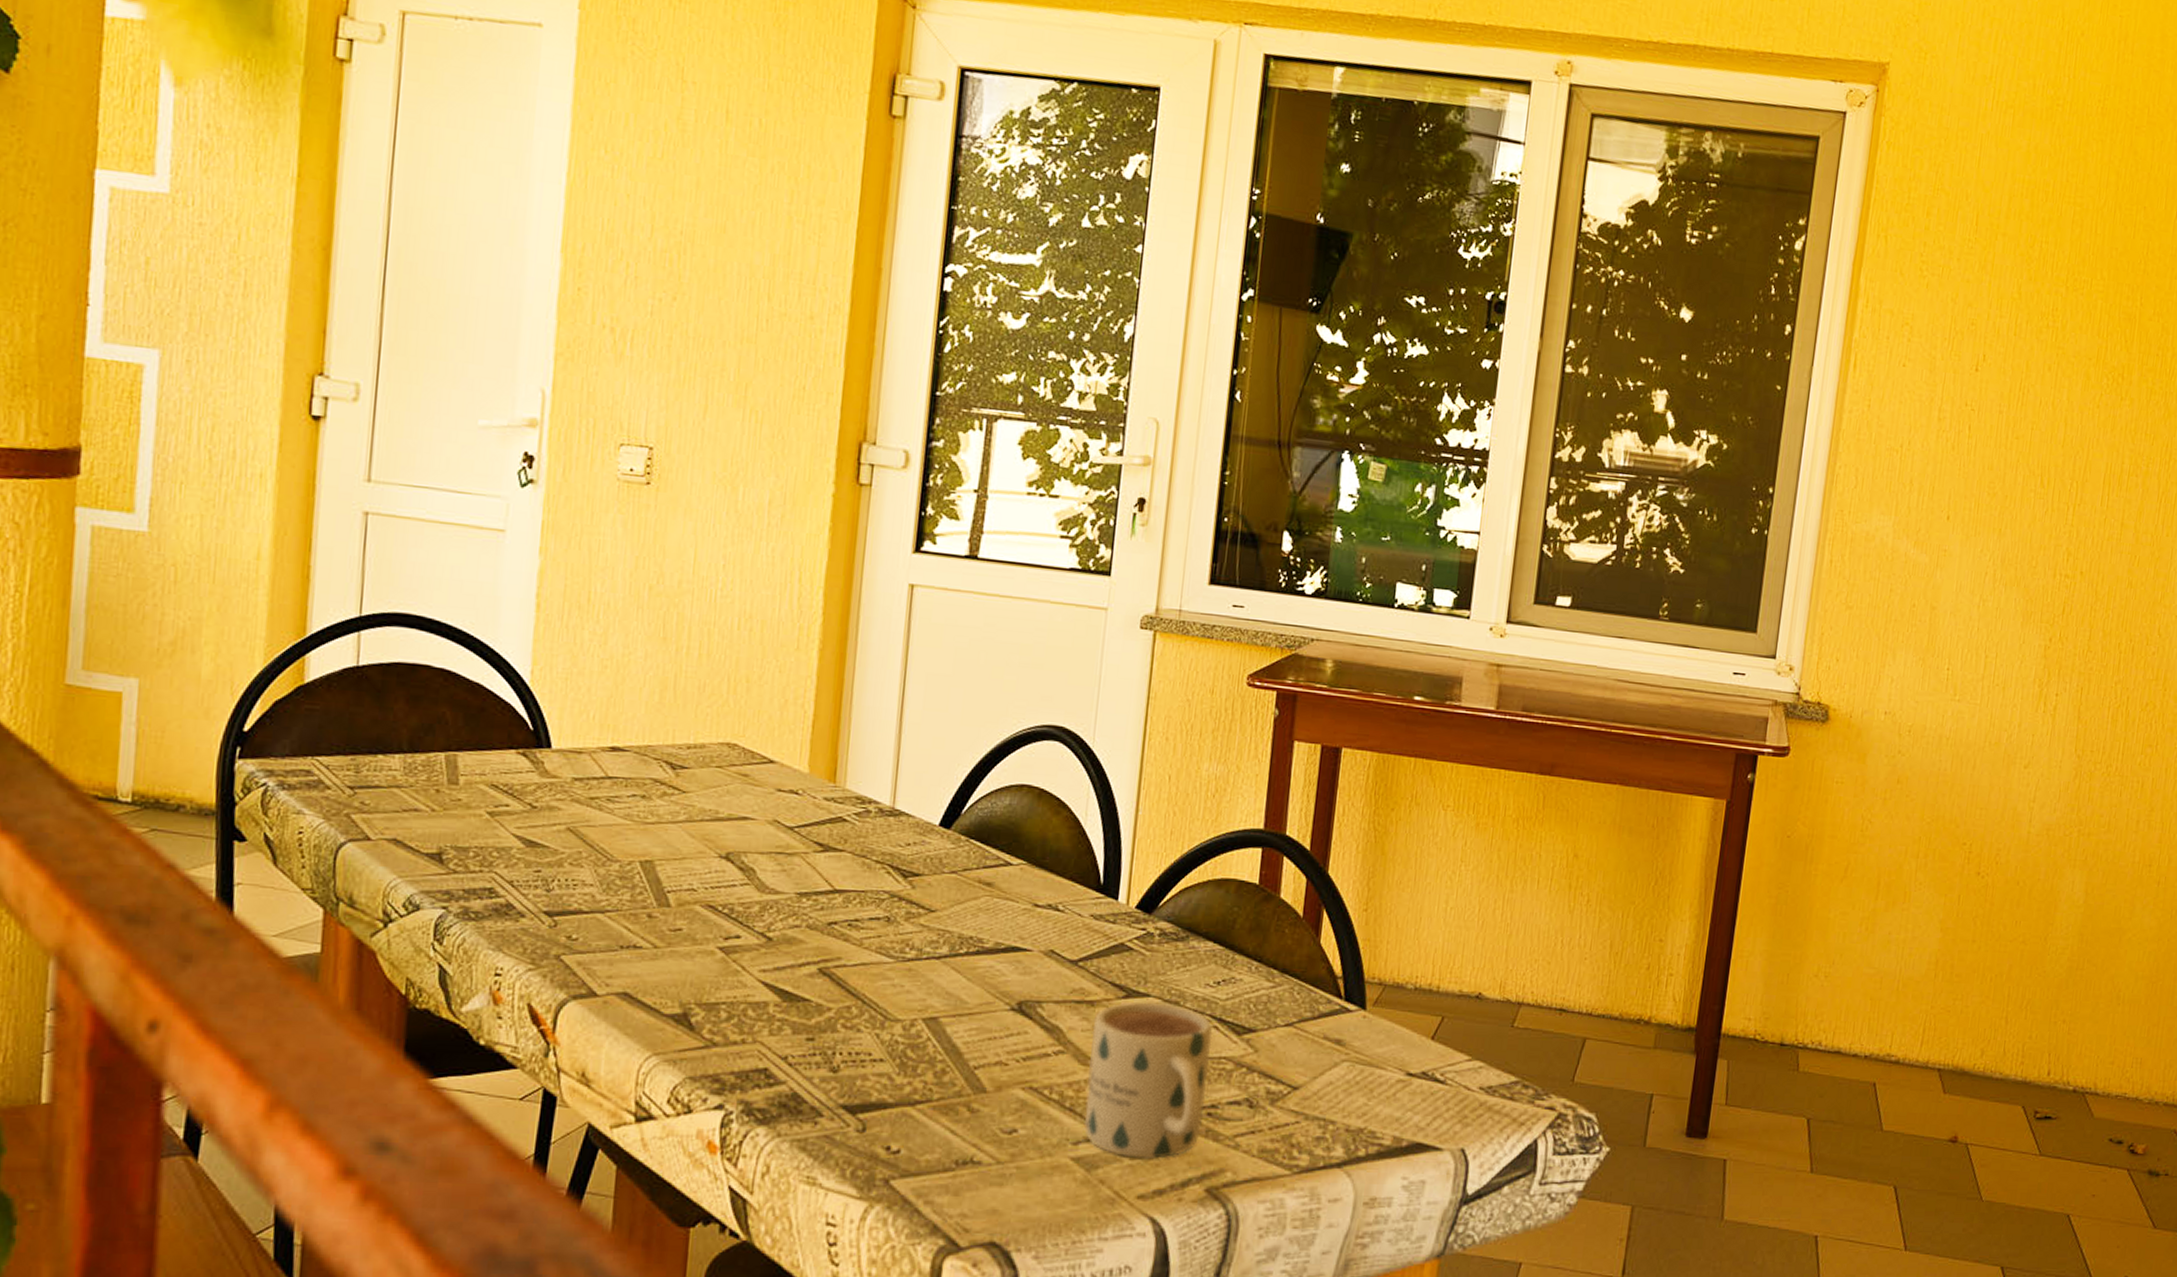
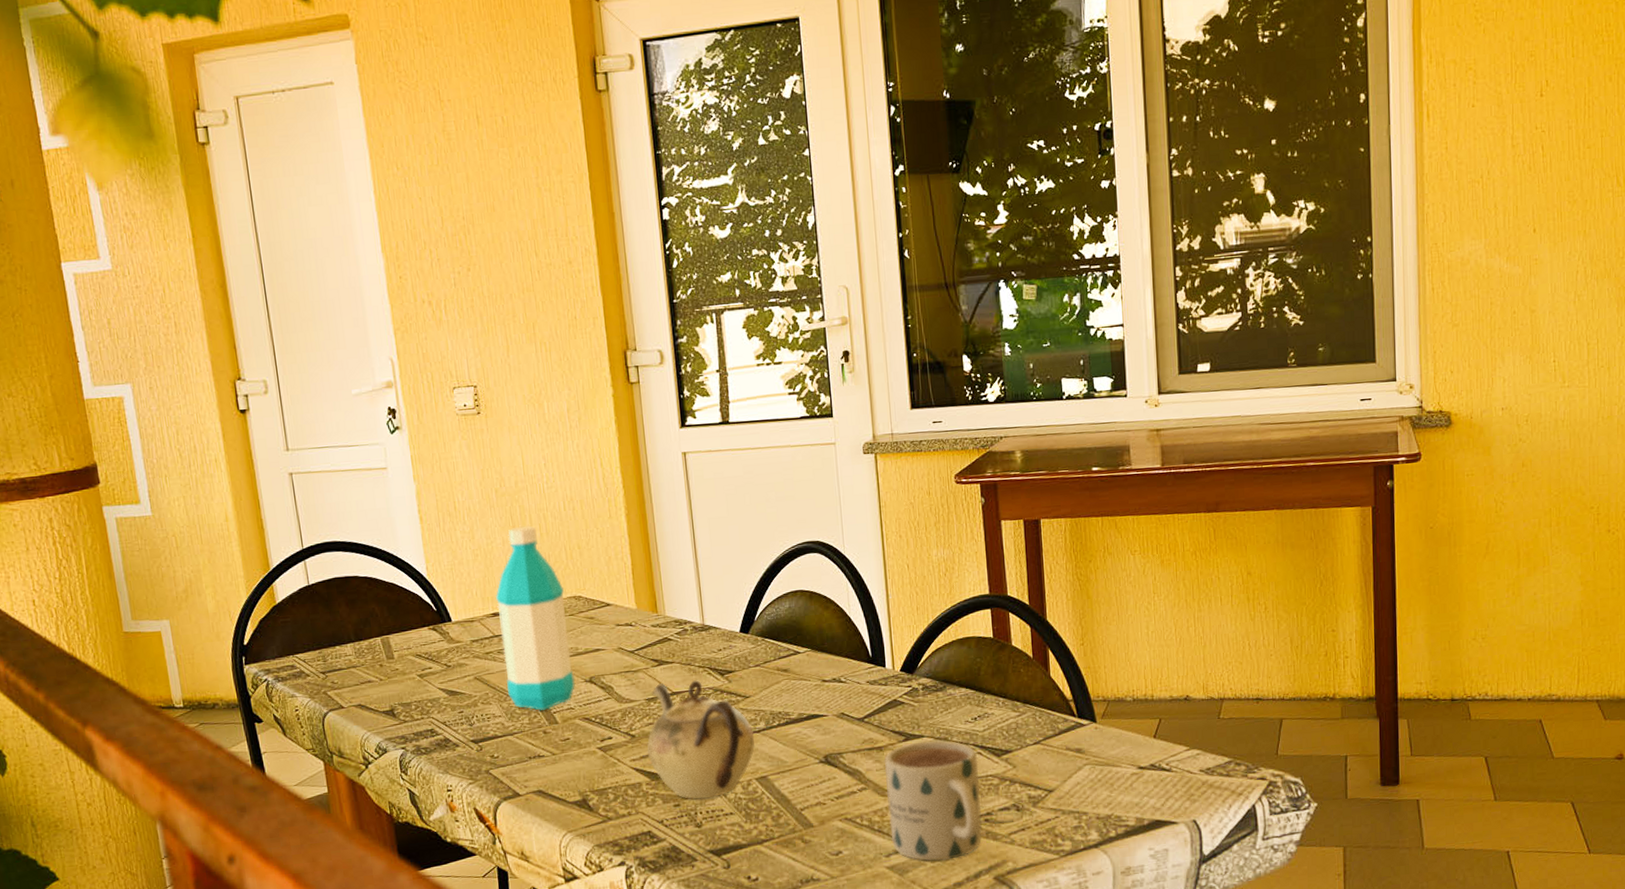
water bottle: none [609,639,717,888] -> present [496,525,575,711]
teapot: none [784,875,932,1036] -> present [646,680,755,799]

